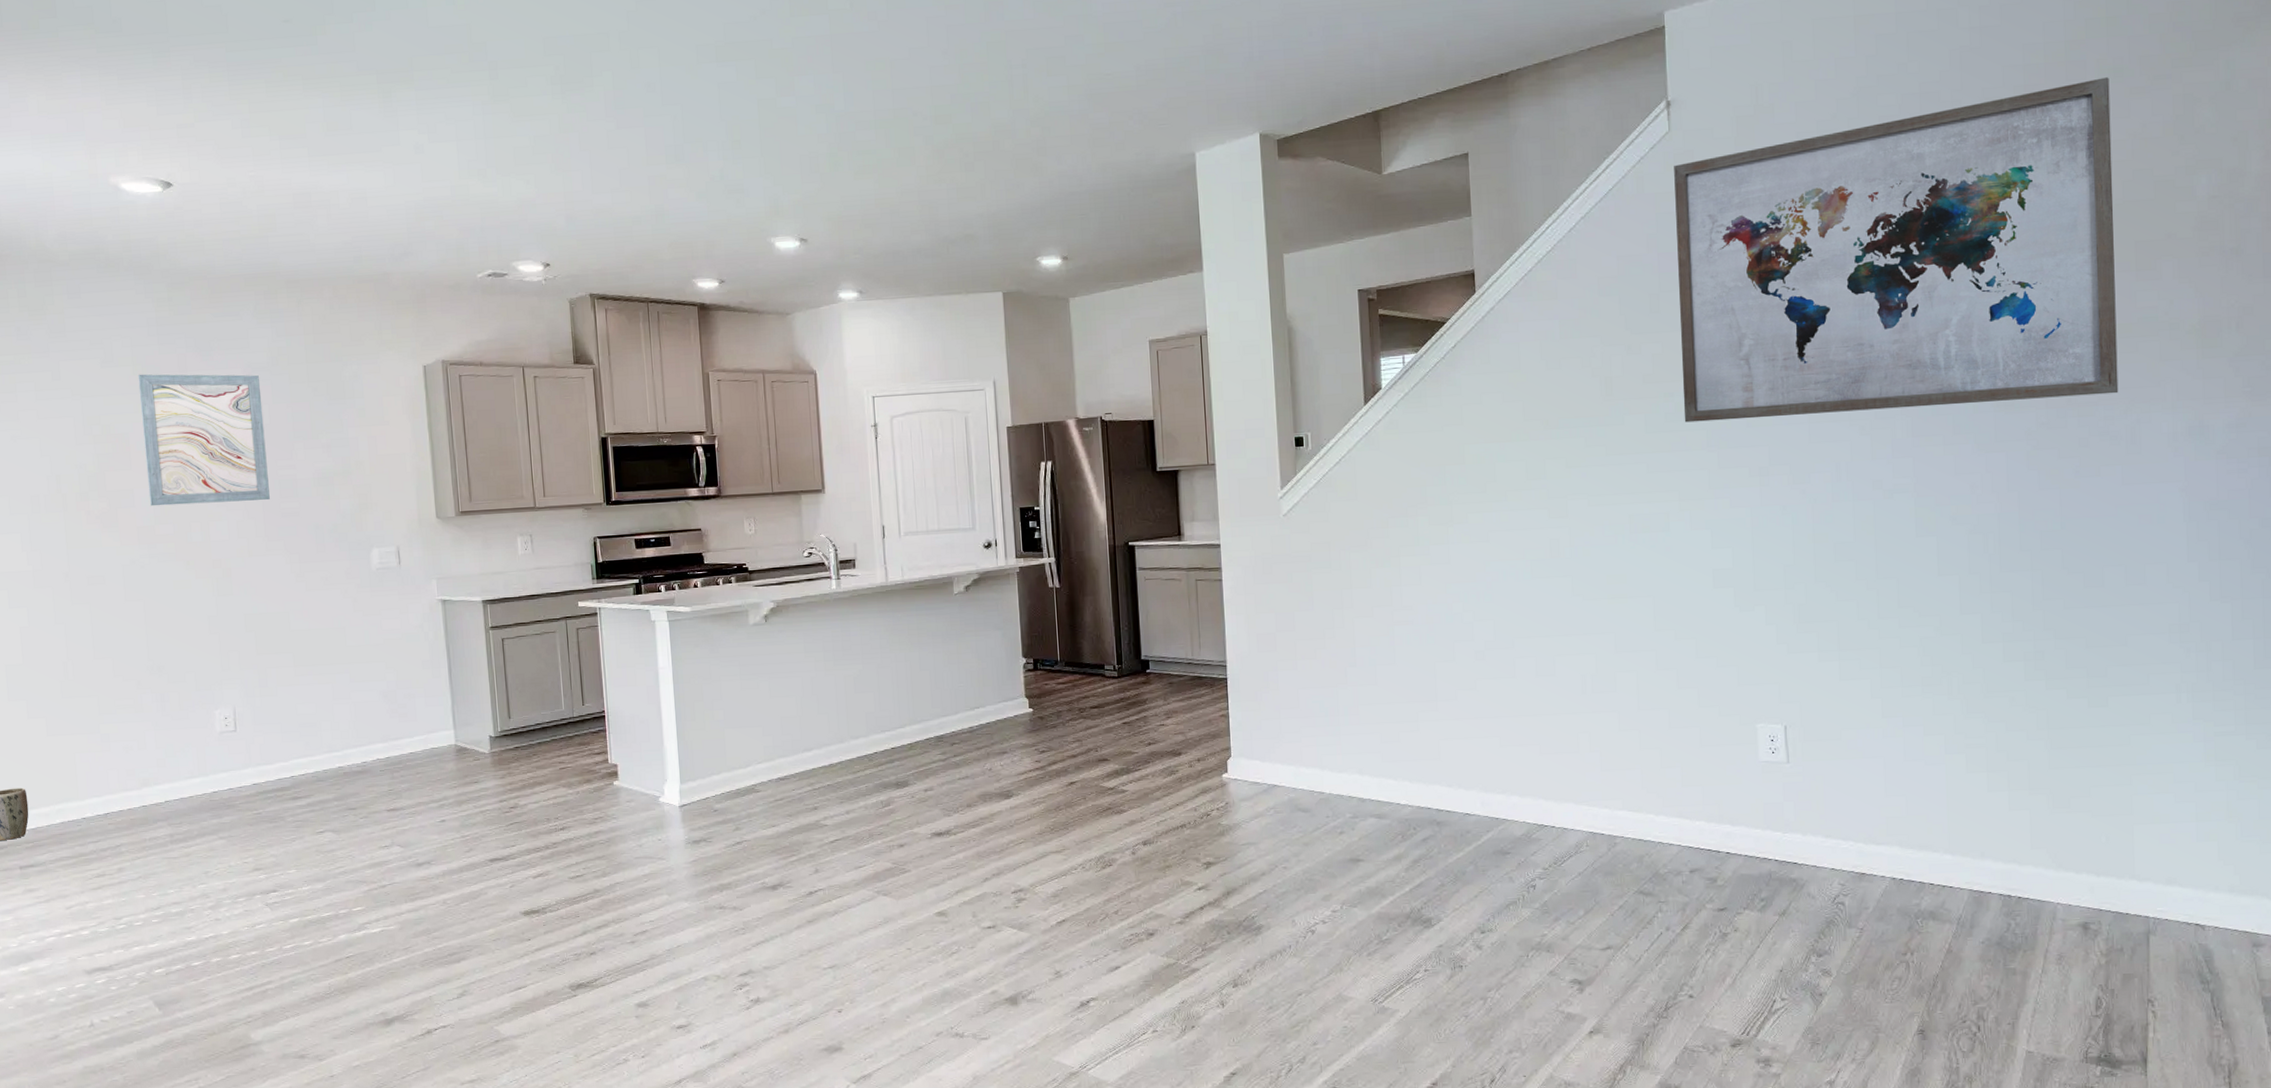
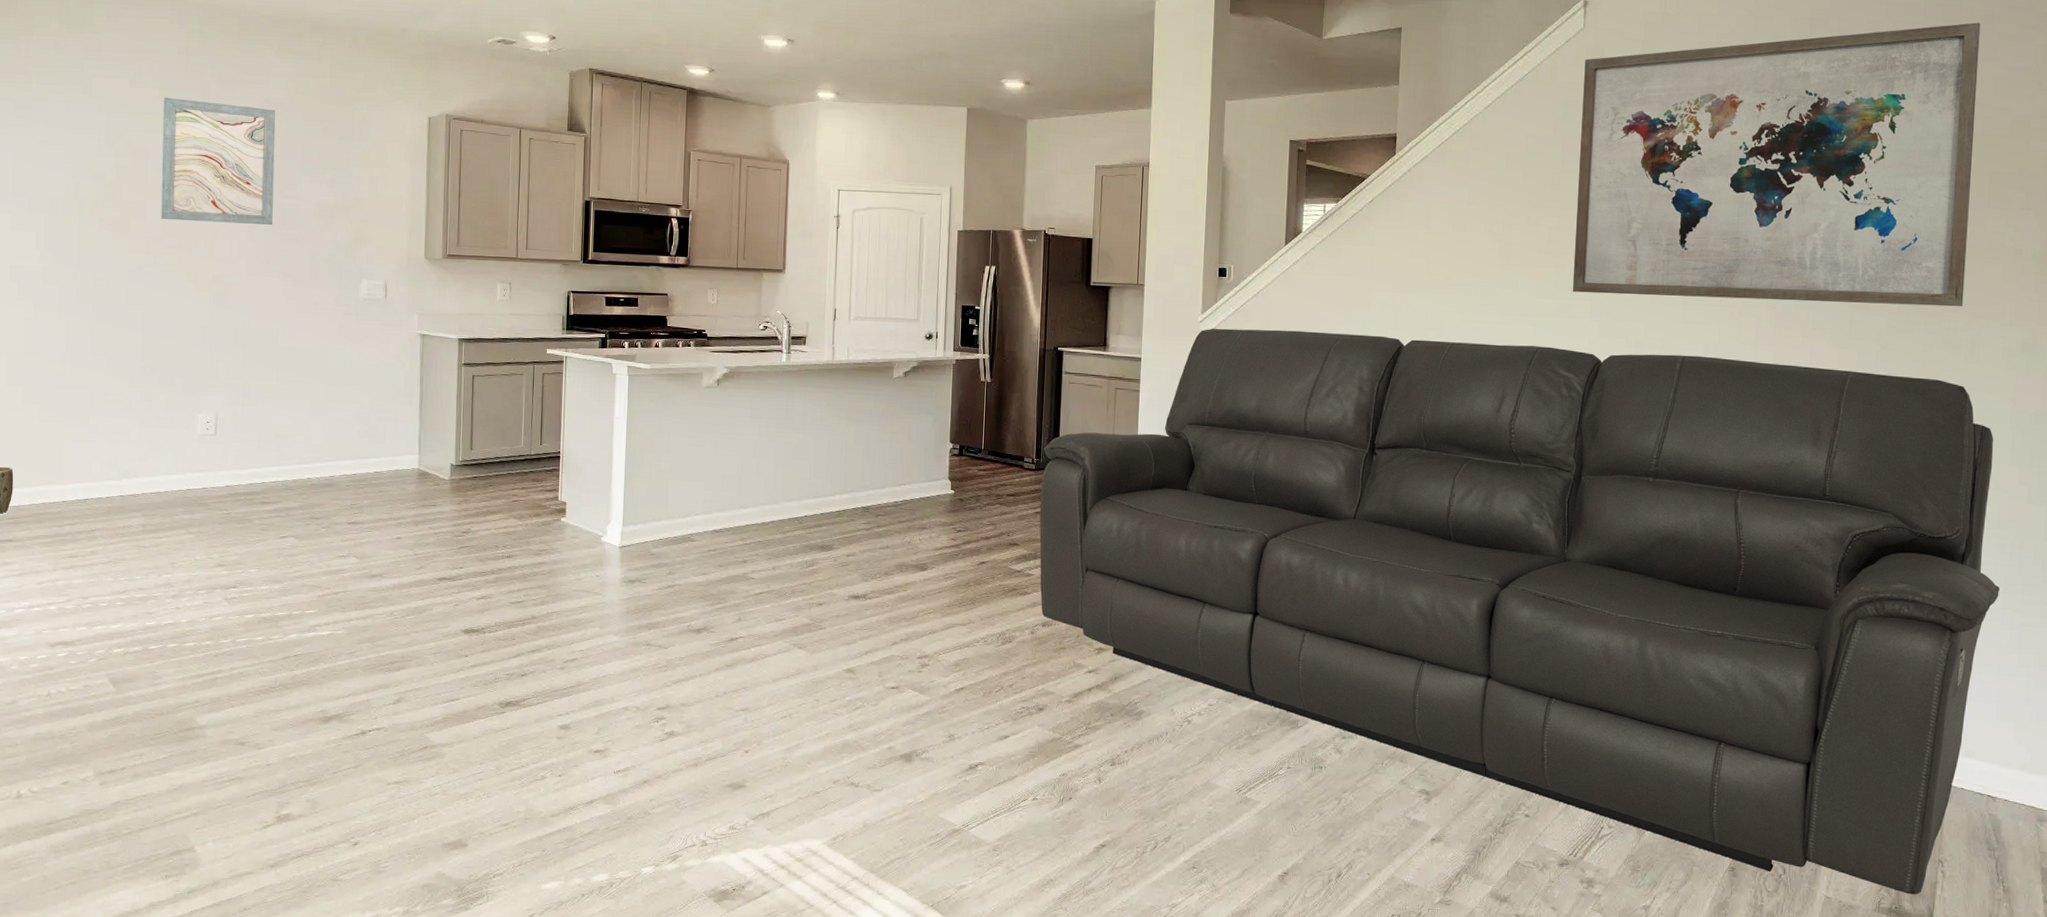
sofa: none [1124,475,2188,1040] -> present [1039,328,2000,895]

